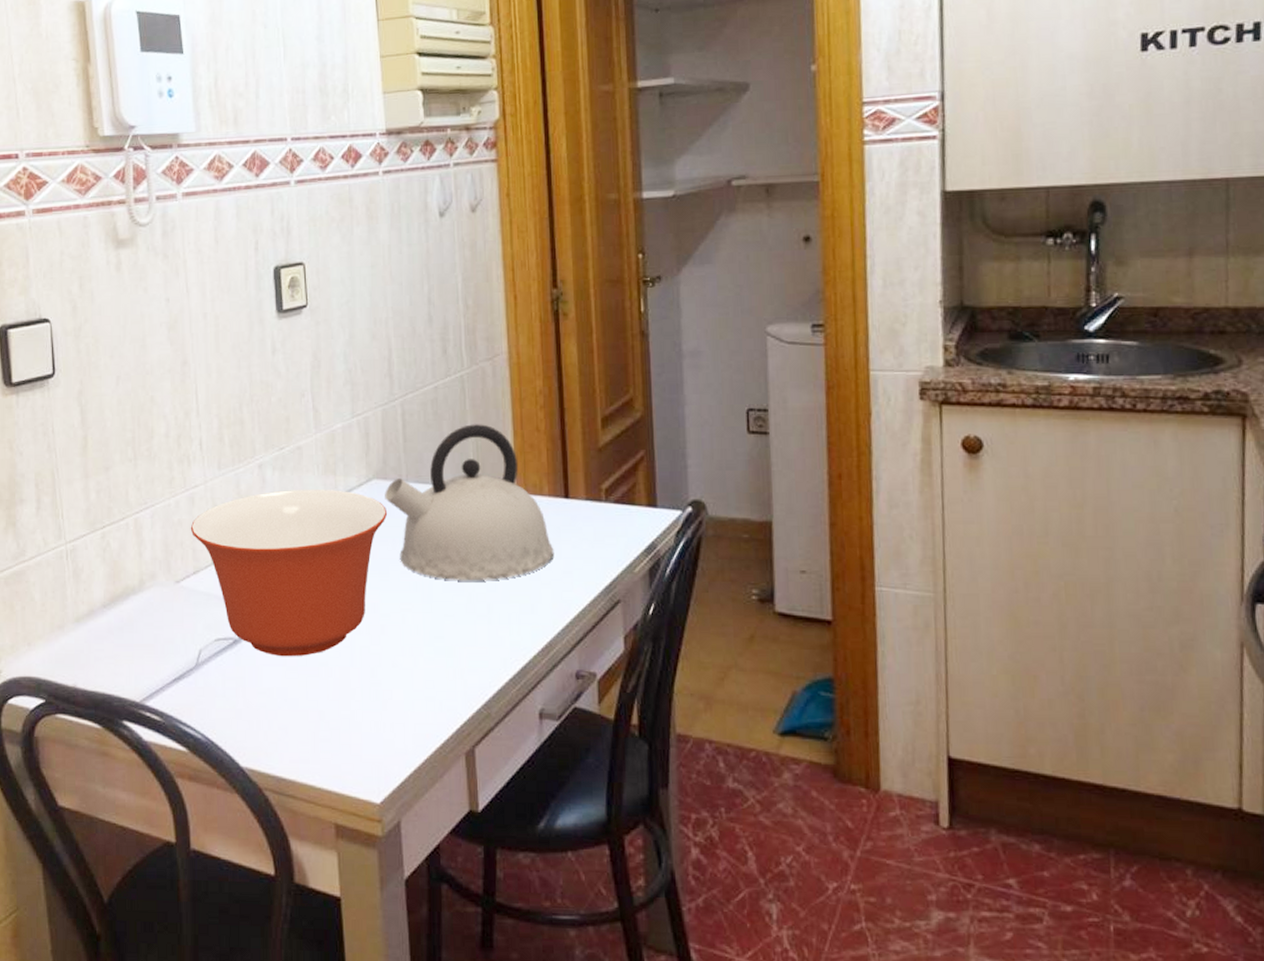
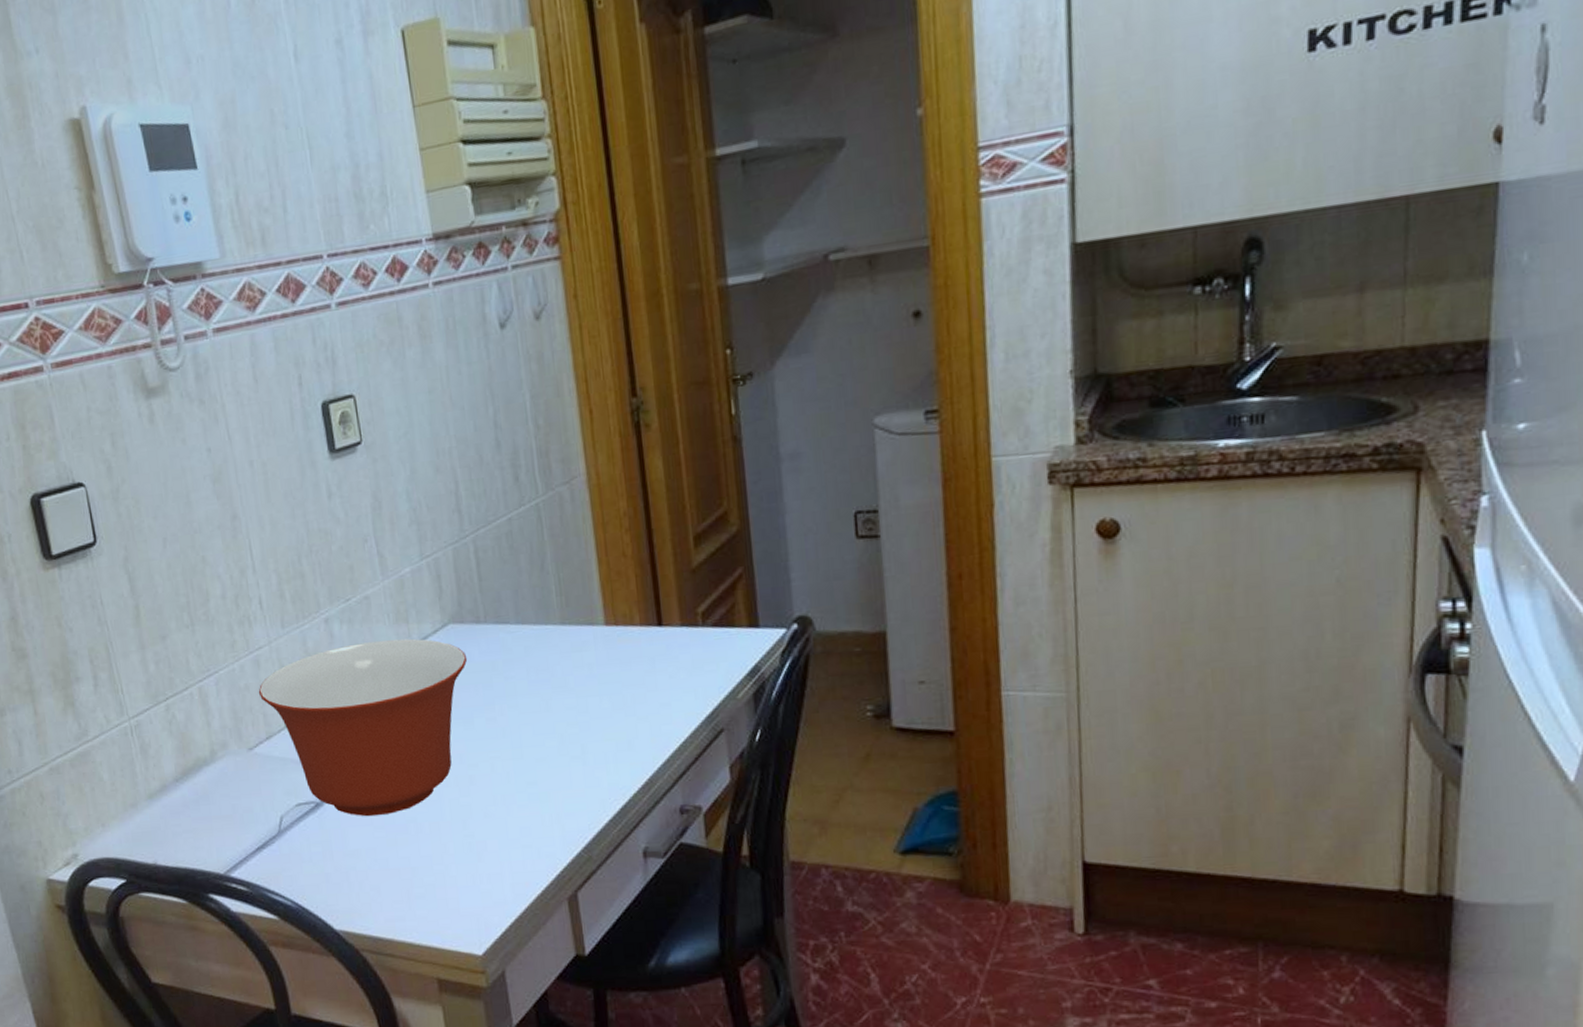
kettle: present [385,424,555,580] -> none [462,554,650,723]

